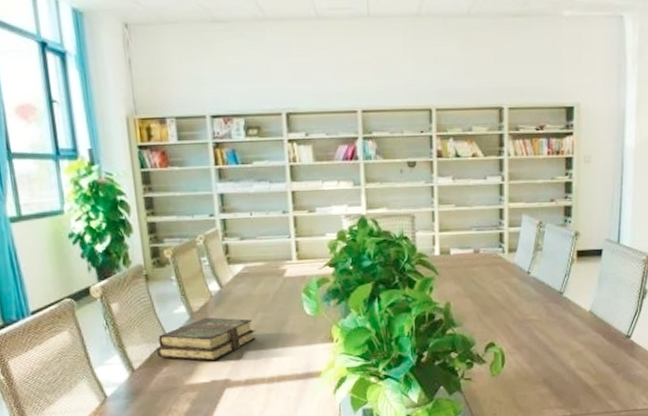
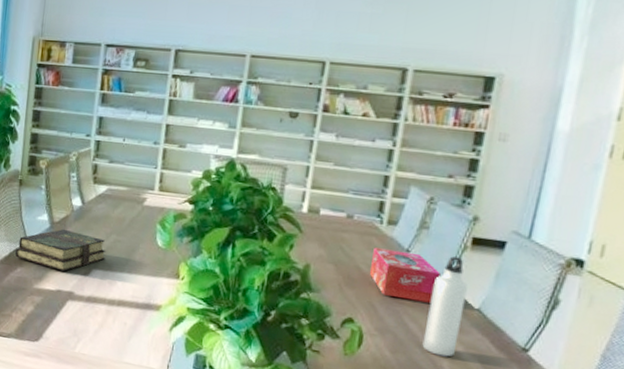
tissue box: none [500,273,557,316] -> present [369,247,441,303]
water bottle: none [552,270,579,358] -> present [422,256,468,357]

